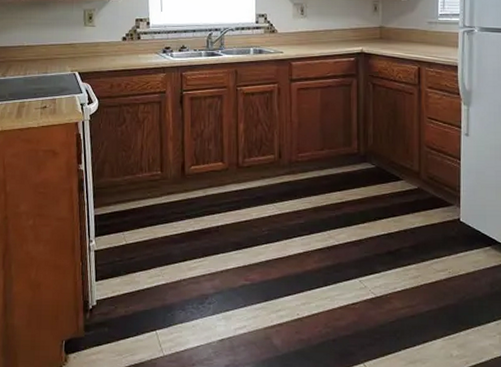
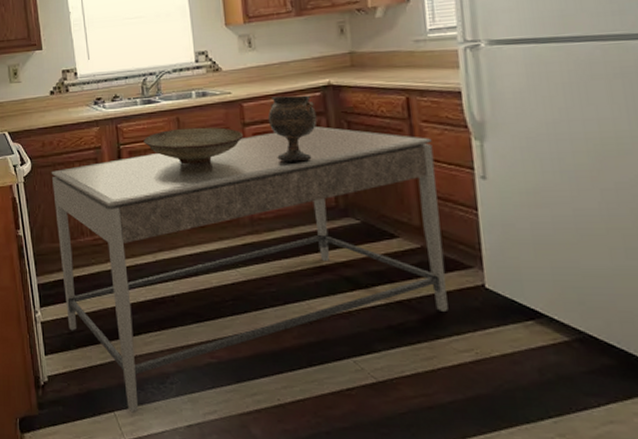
dining table: none [116,85,434,331] -> present [51,126,448,413]
decorative bowl: none [204,80,289,112] -> present [143,127,243,165]
goblet: none [311,59,350,115] -> present [267,95,317,162]

